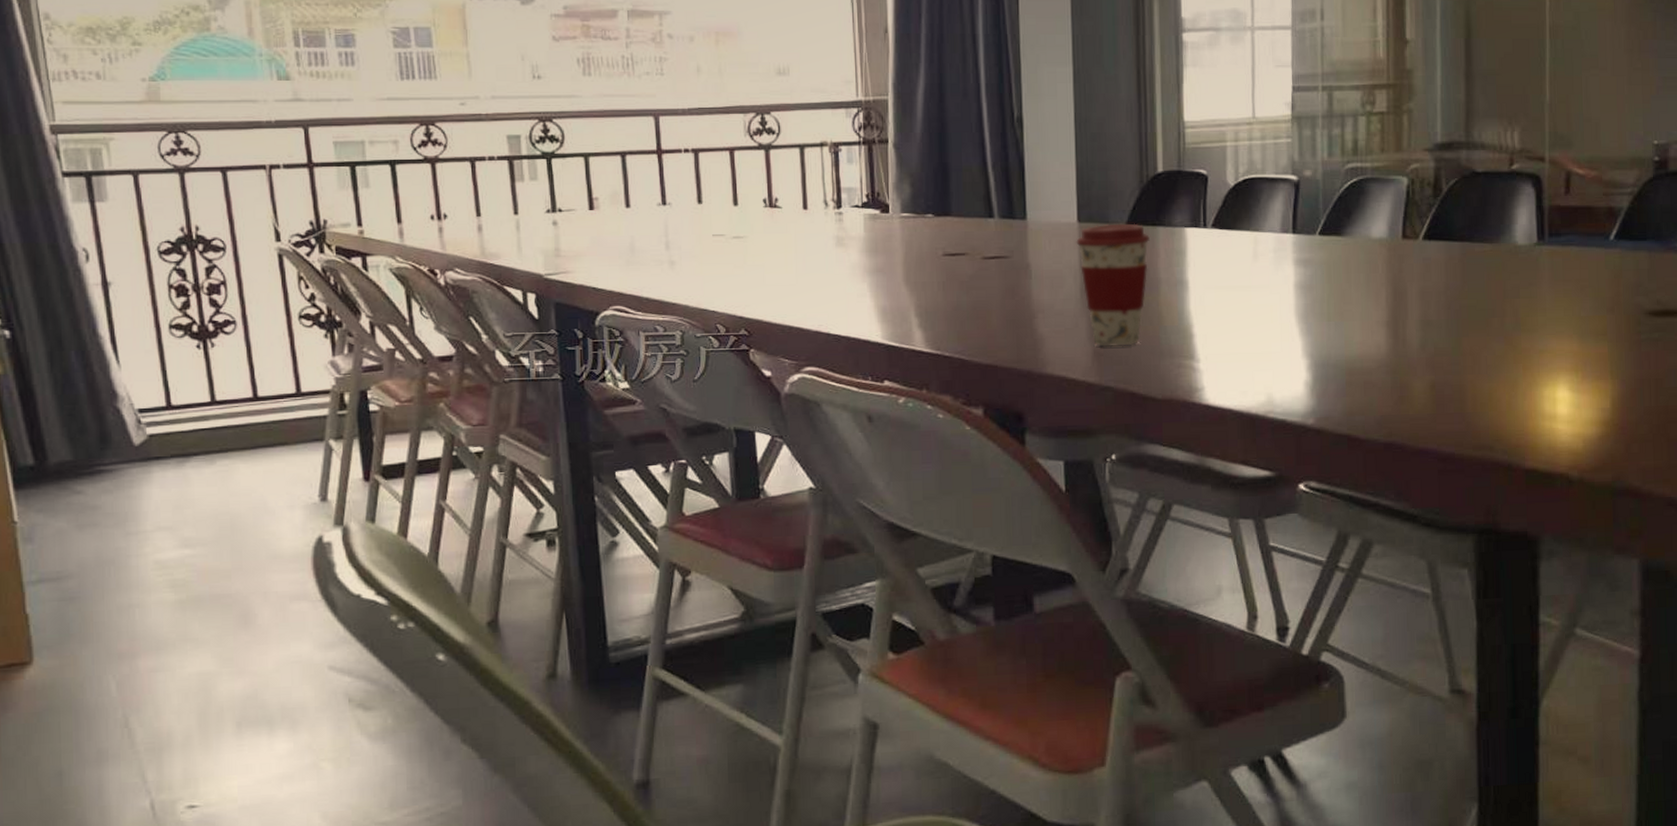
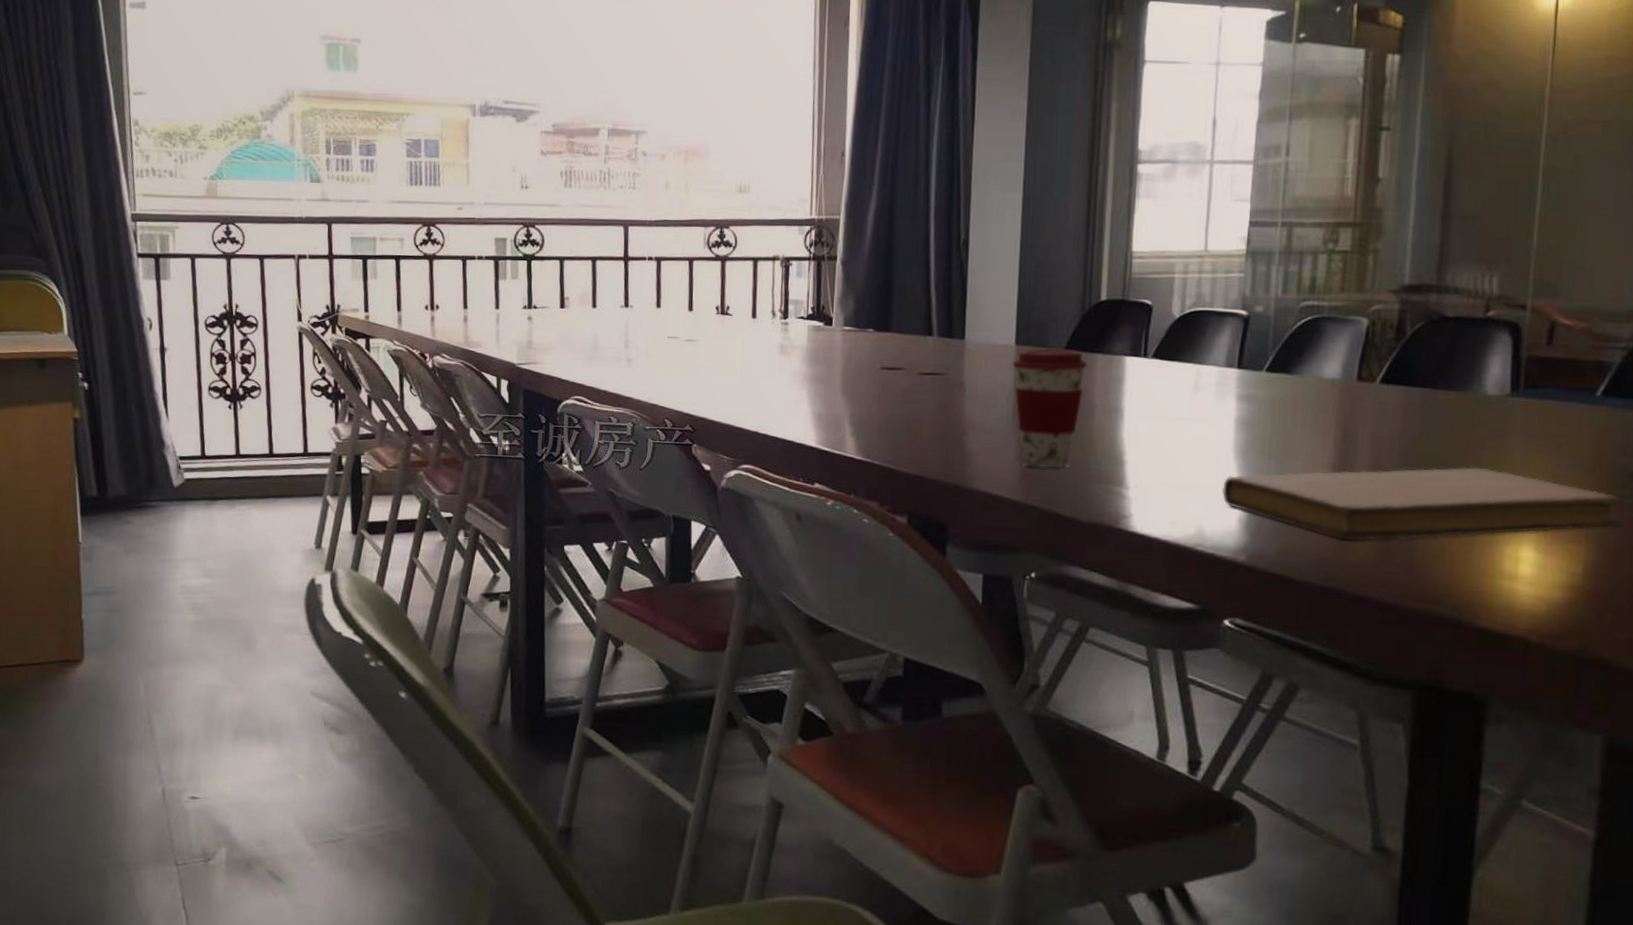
notebook: none [1288,315,1640,396] -> present [1222,467,1622,541]

